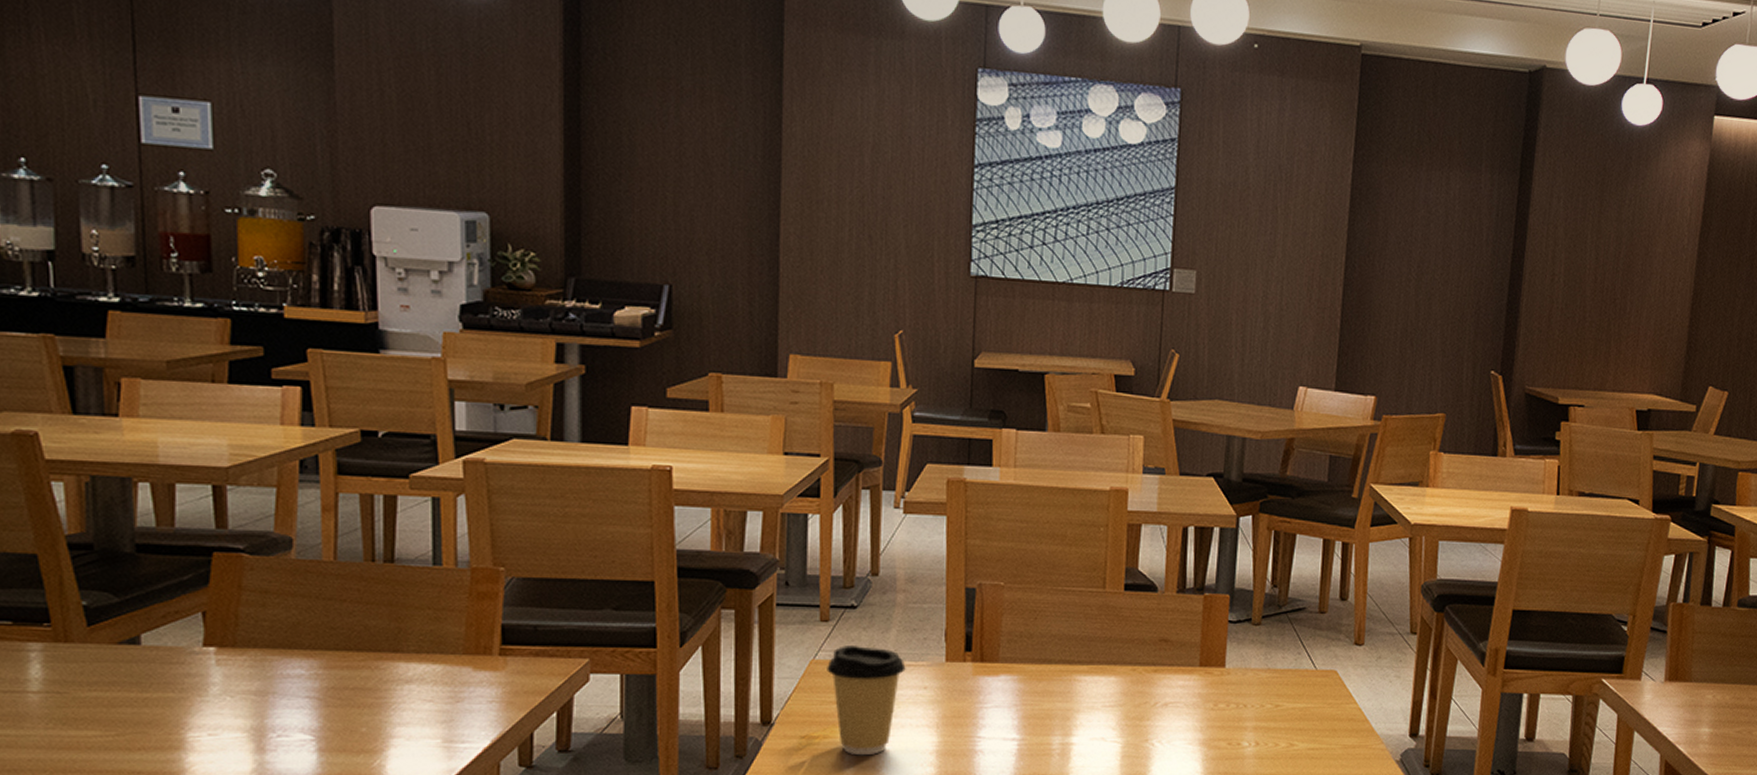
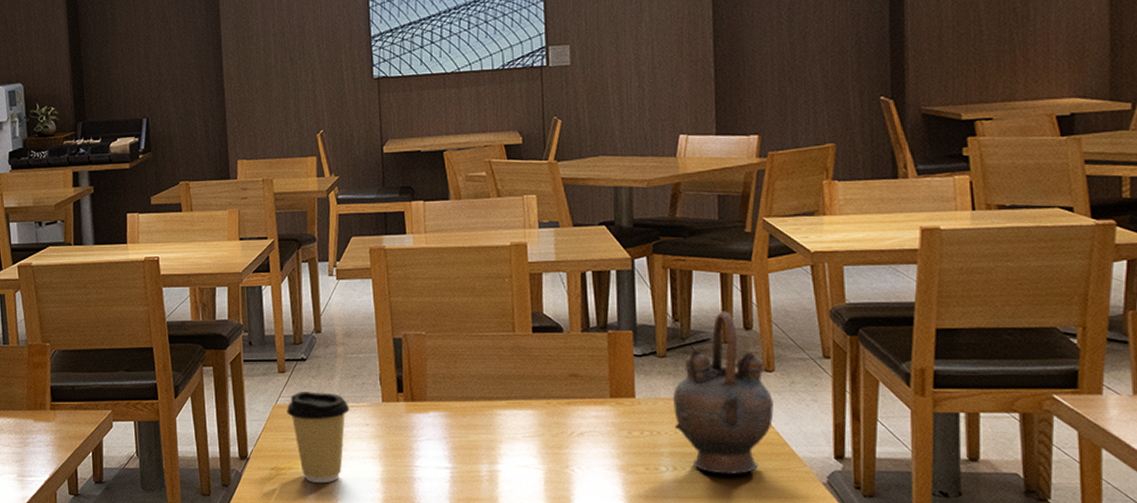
teapot: none [1261,579,1360,751] -> present [673,311,774,474]

